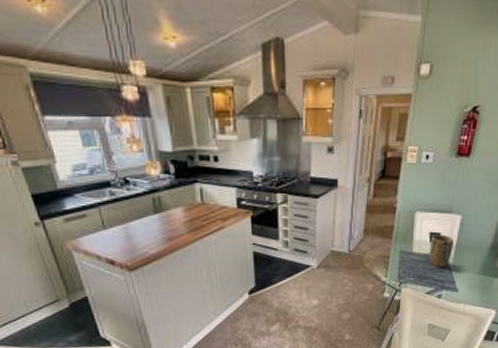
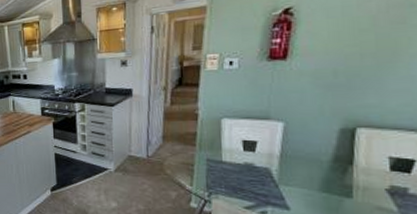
plant pot: present [429,234,454,267] -> none [244,143,277,179]

